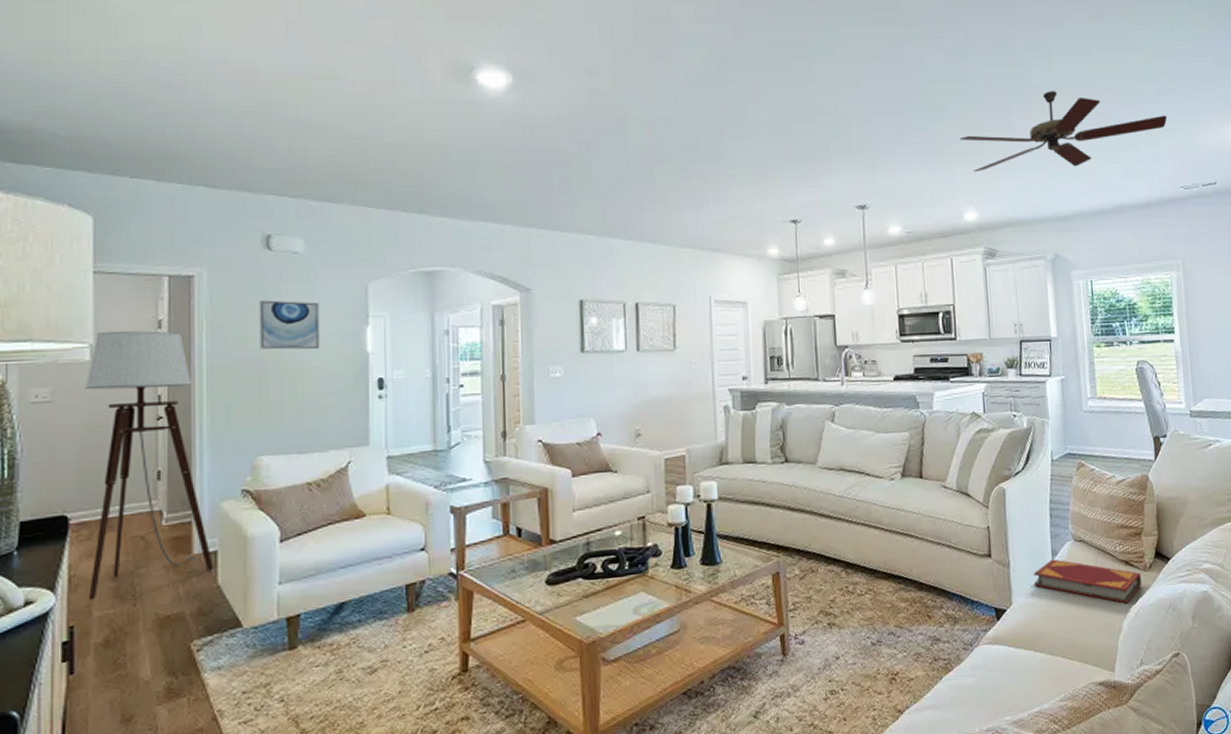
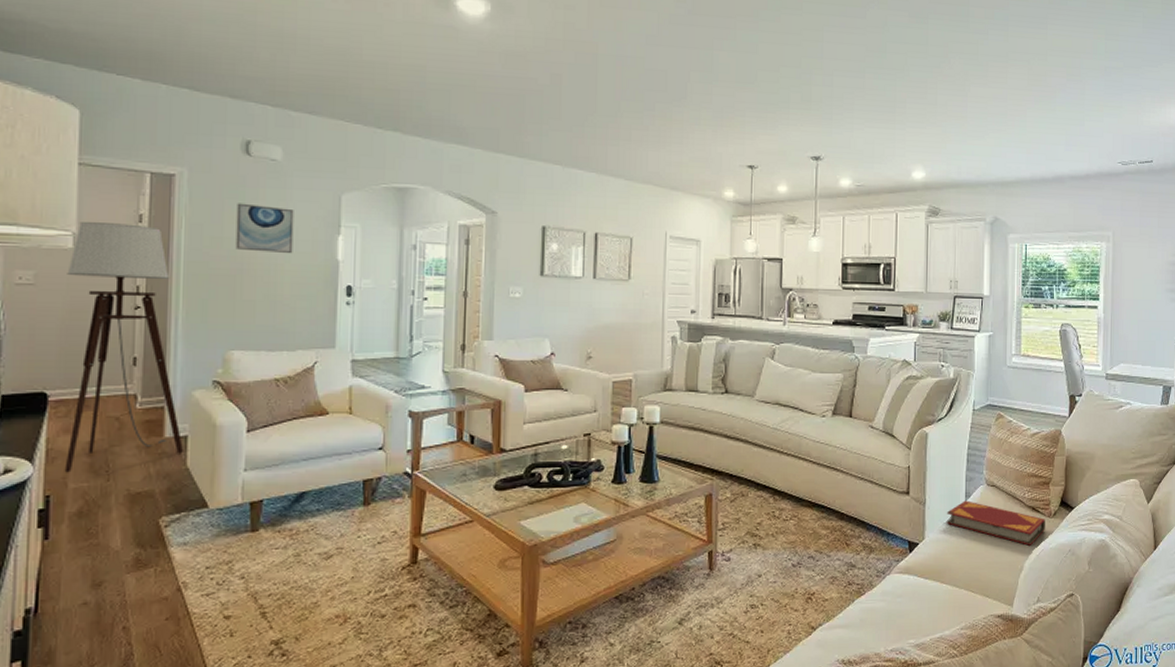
ceiling fan: present [959,91,1167,172] -> none [914,60,1112,136]

